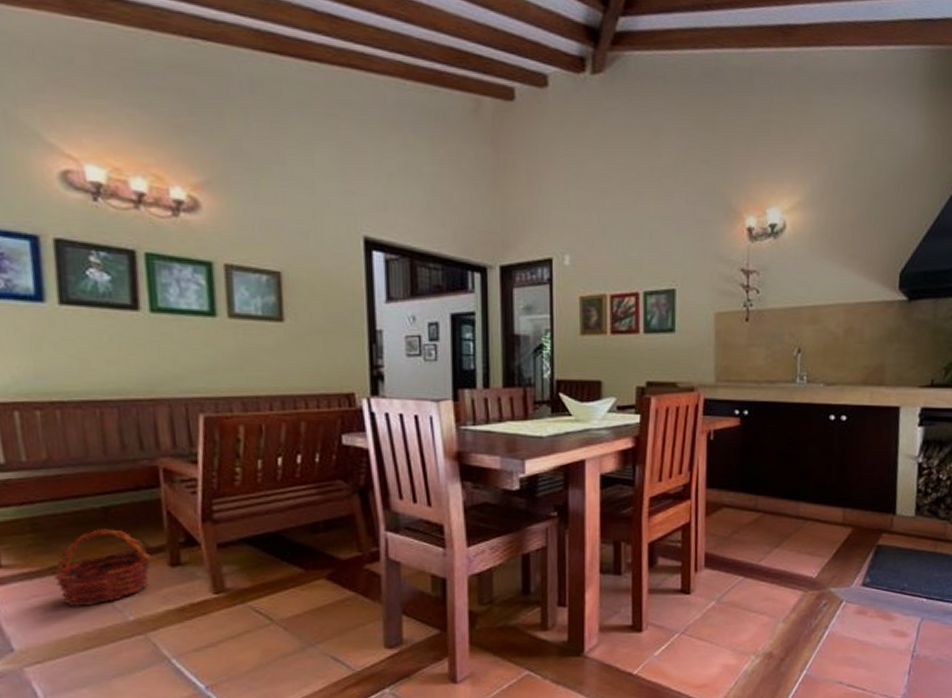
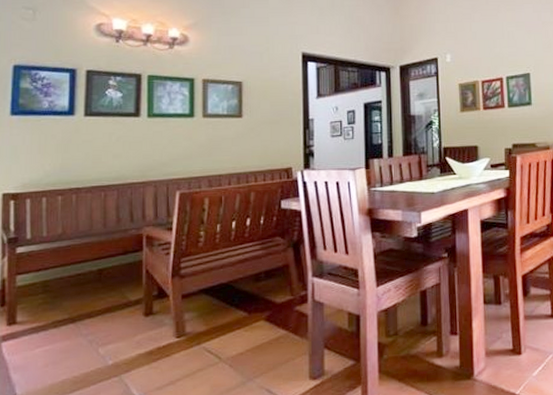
basket: present [54,529,152,607] -> none [55,287,131,355]

